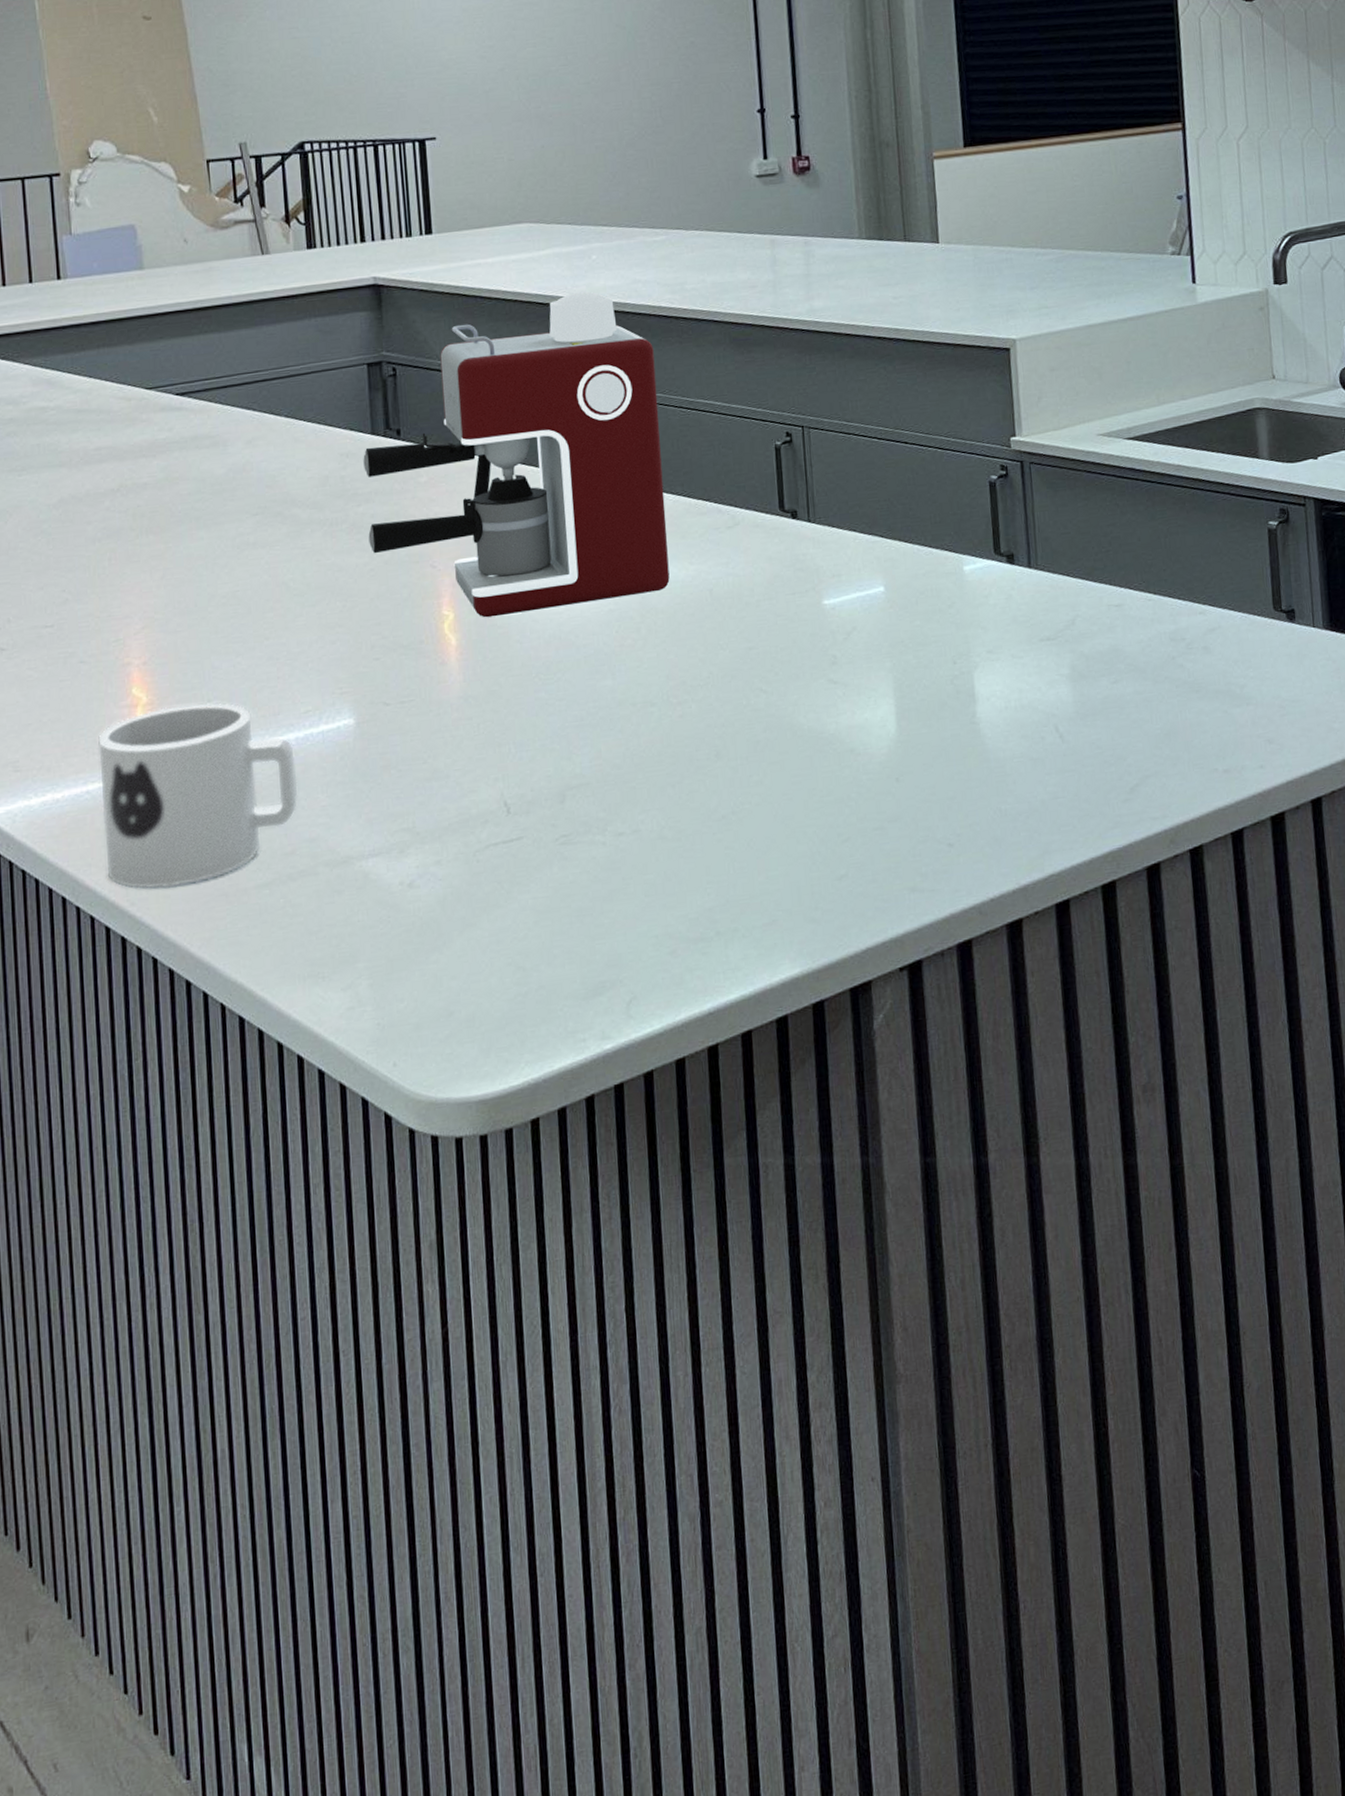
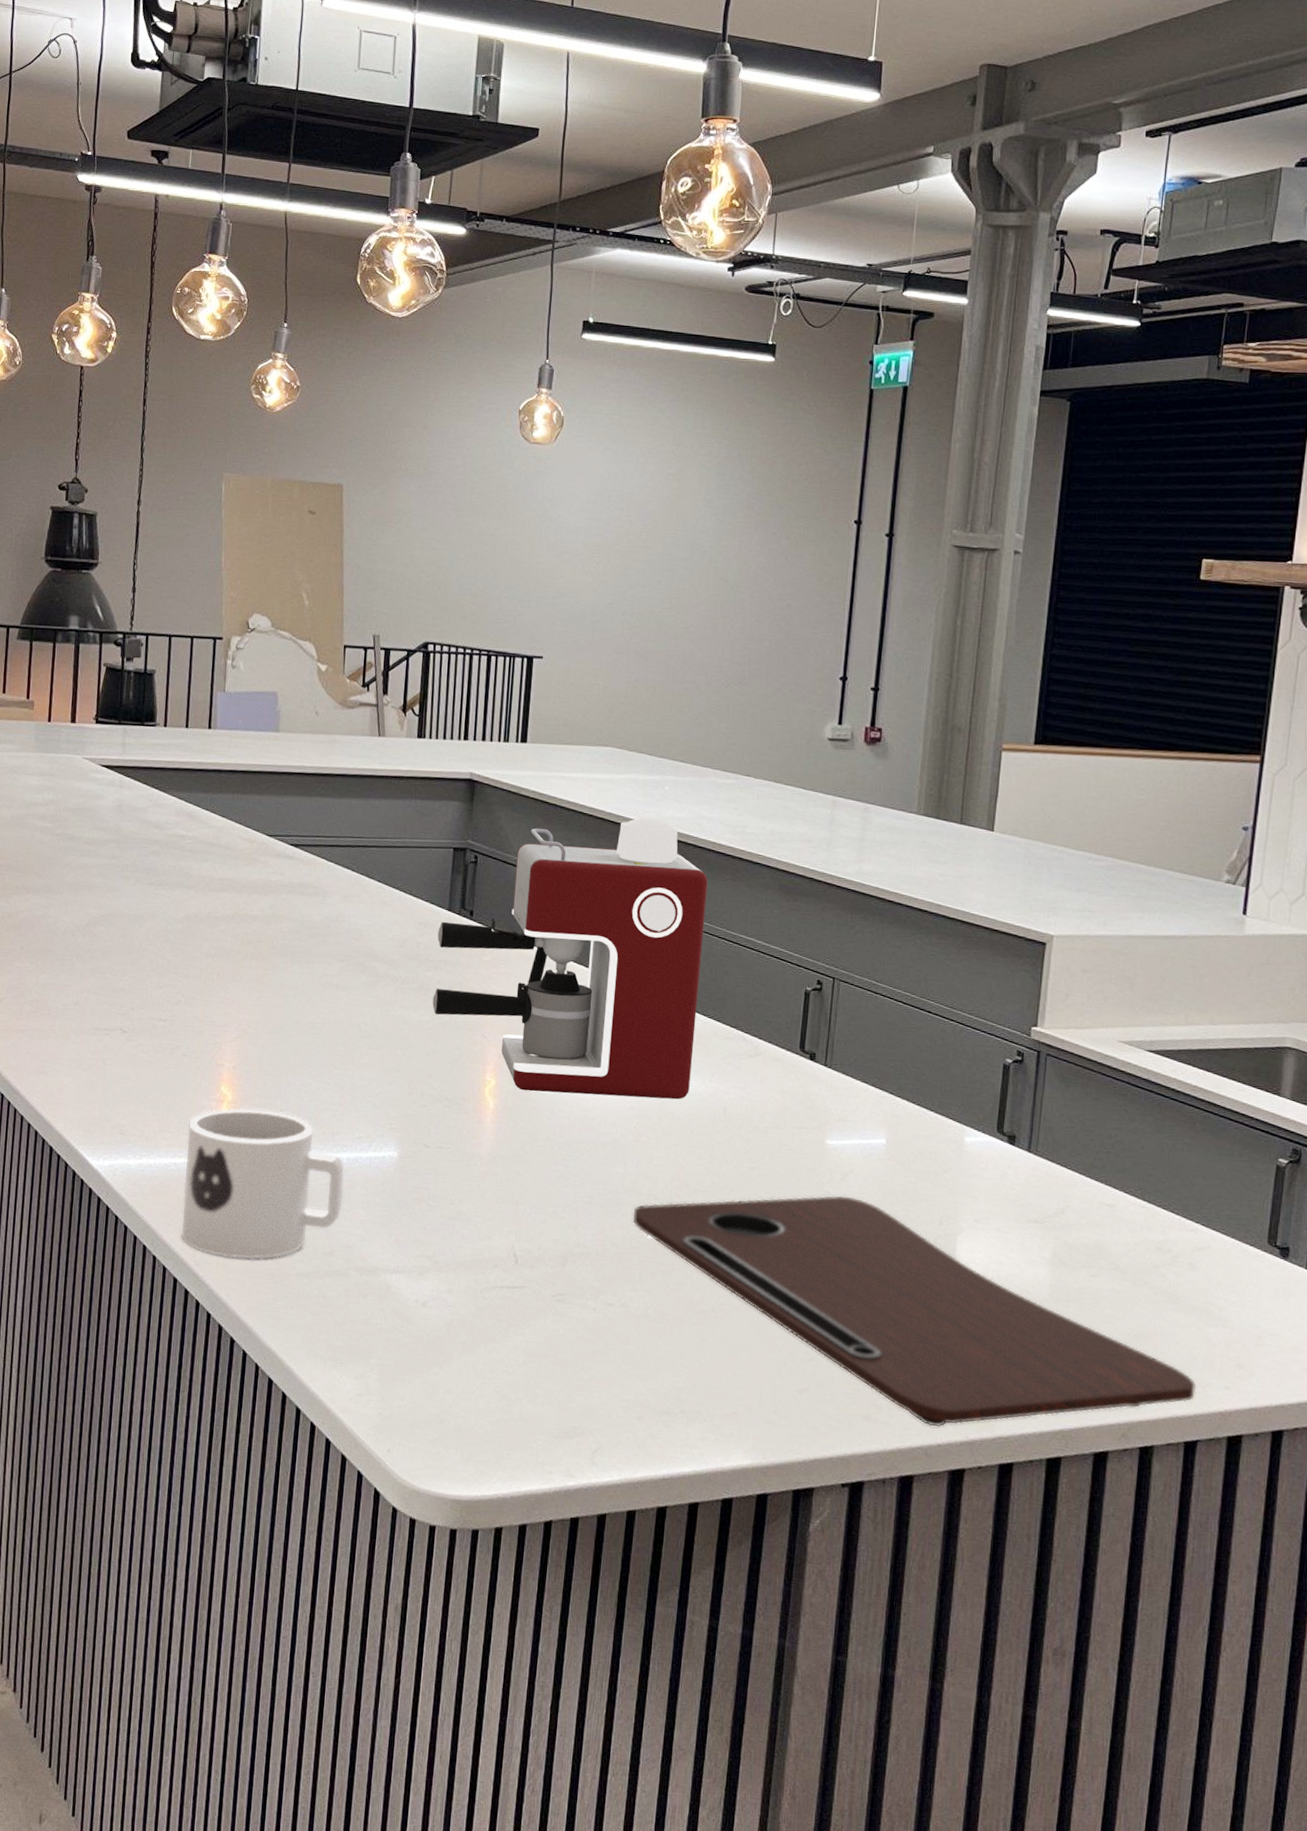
cutting board: none [630,655,1233,882] -> present [632,1195,1197,1427]

